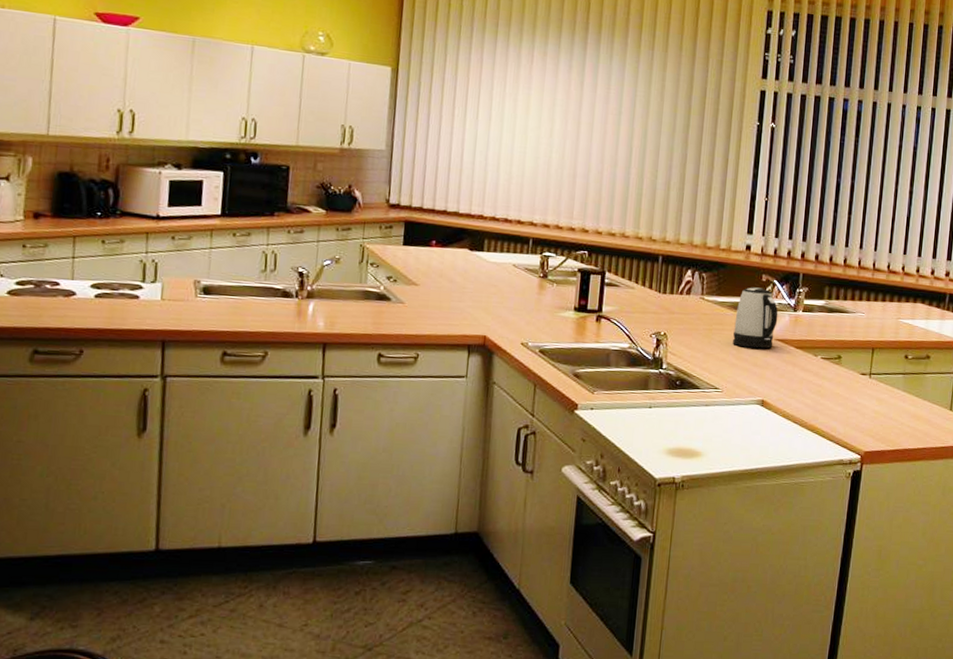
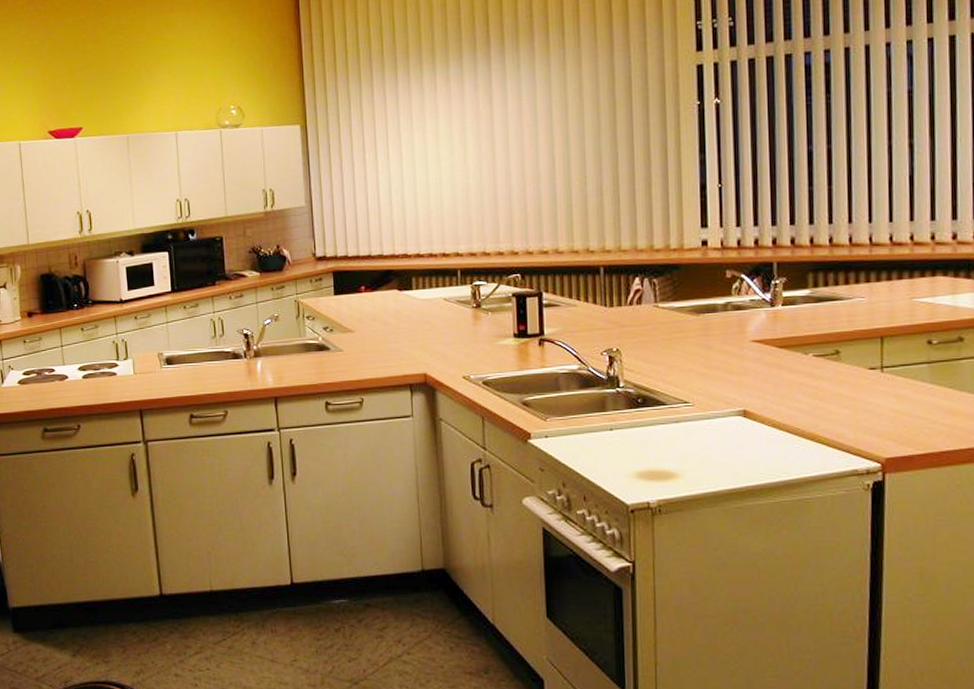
kettle: present [733,287,778,349] -> none [698,285,752,354]

